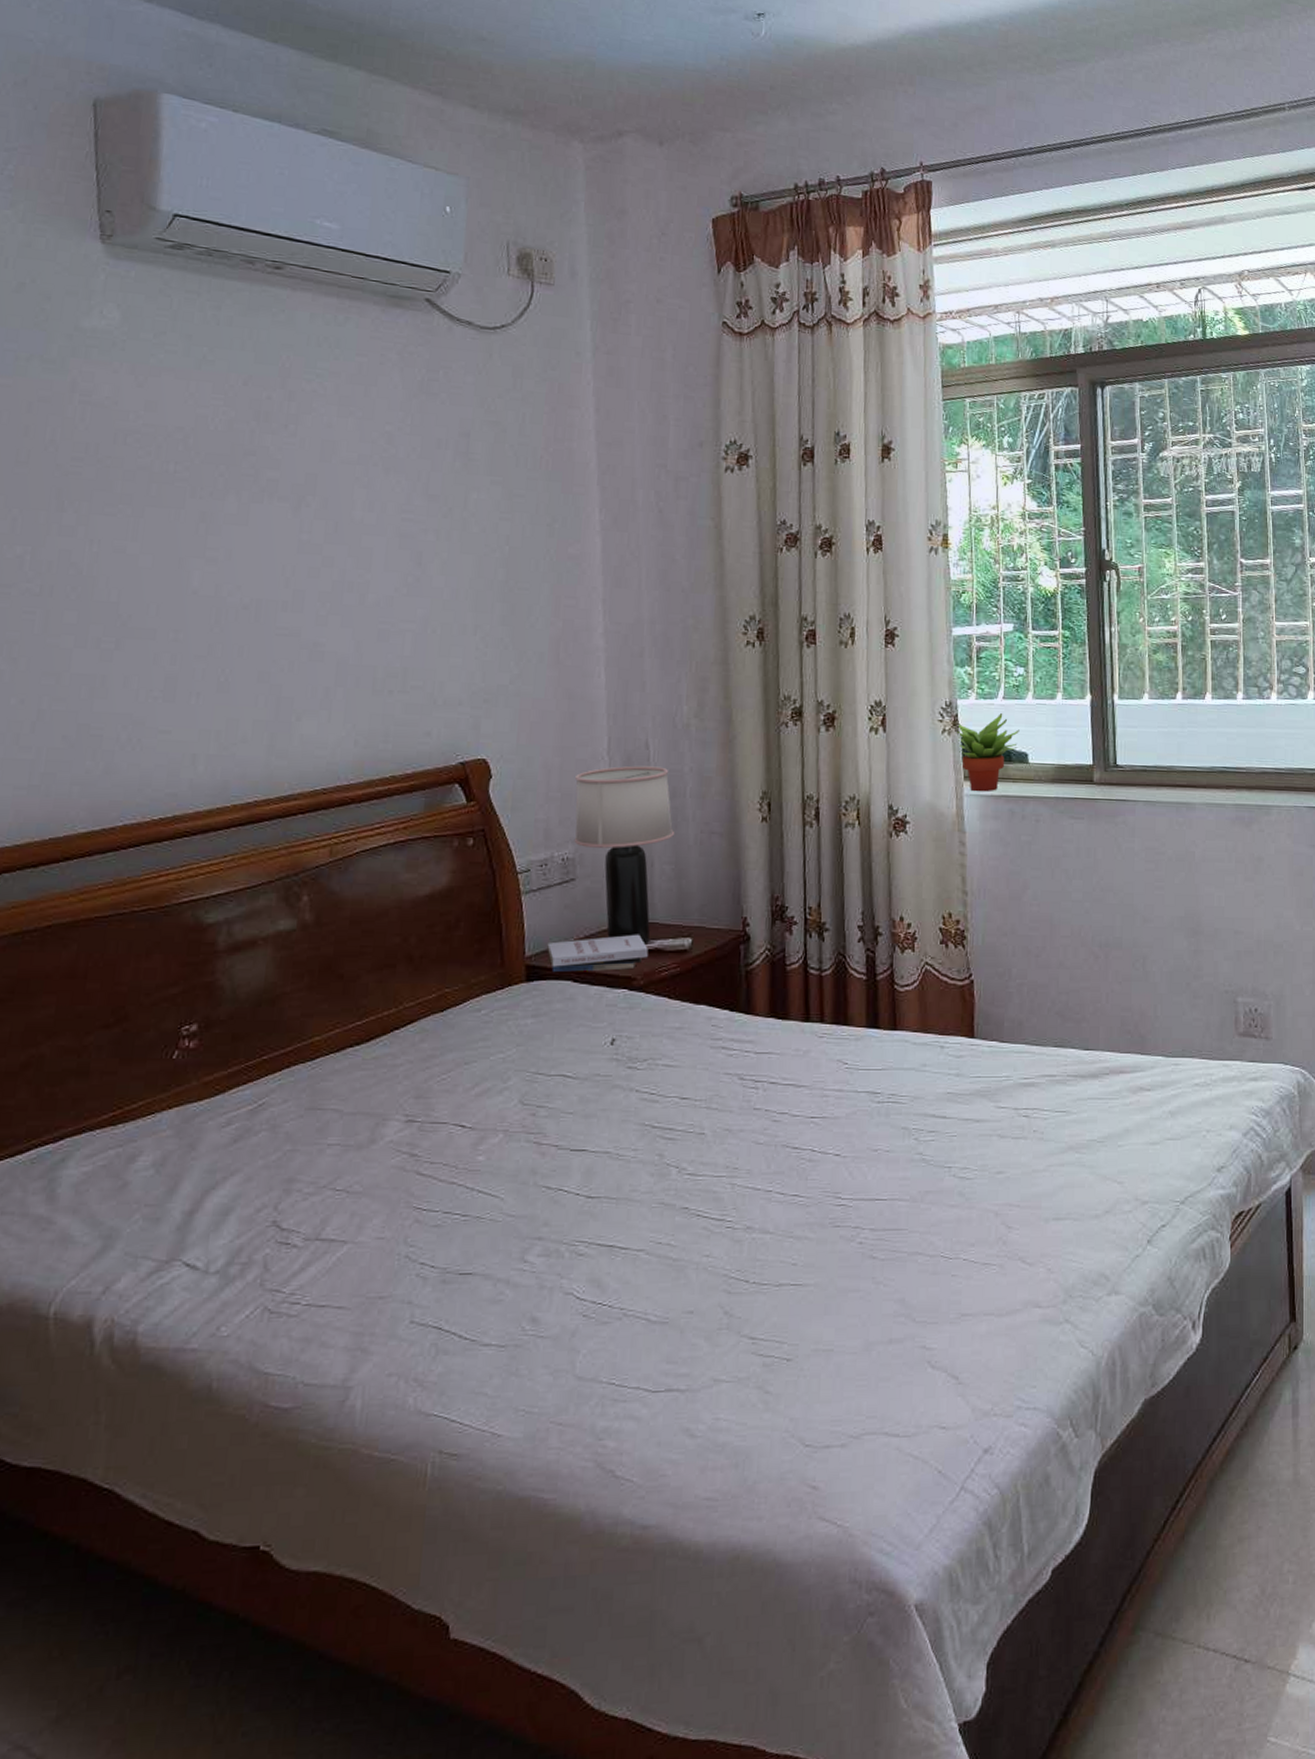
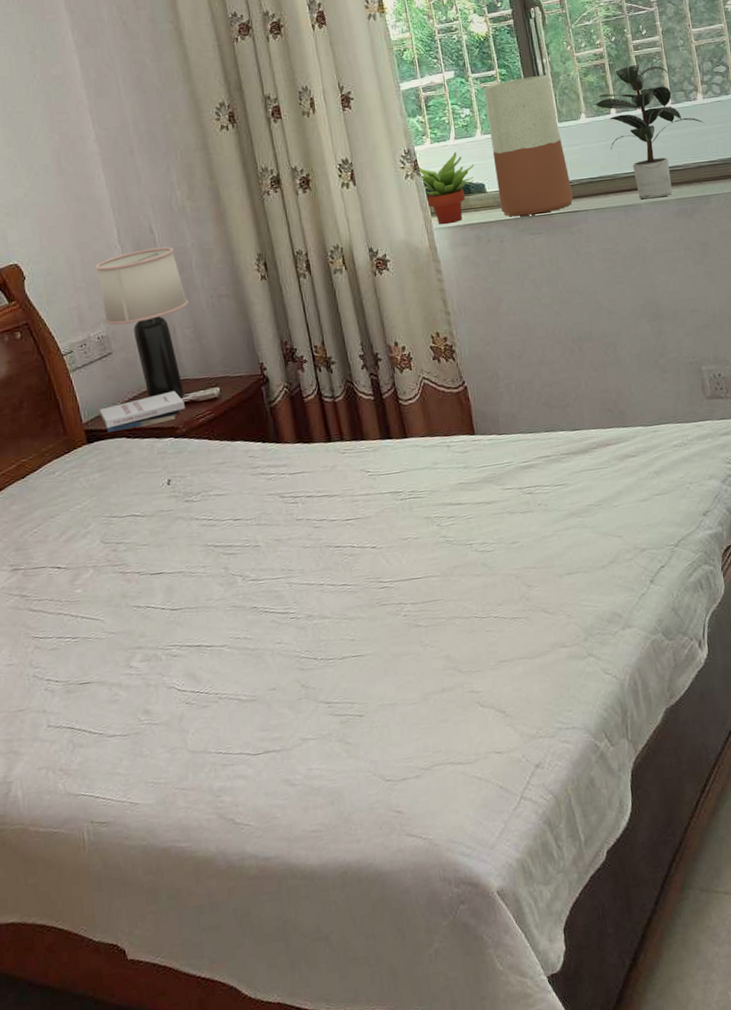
vase: none [1041,644,1124,797] -> present [484,74,574,217]
potted plant: none [1160,649,1275,800] -> present [594,64,704,200]

